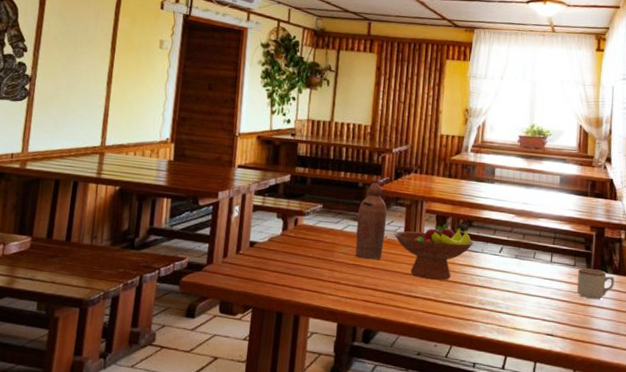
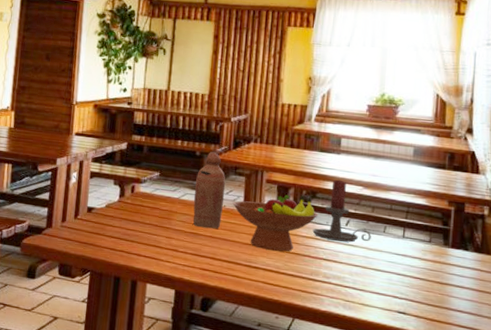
candle holder: none [469,208,522,269] -> present [312,179,371,243]
mug: present [577,268,615,299] -> none [433,244,476,278]

